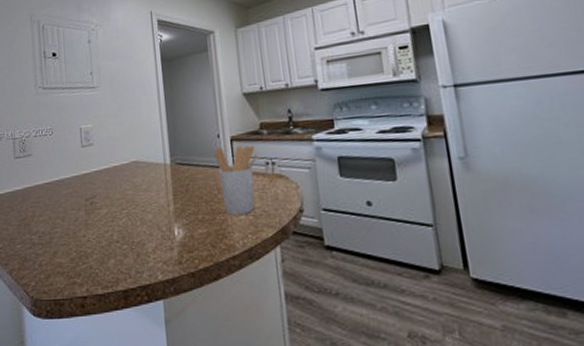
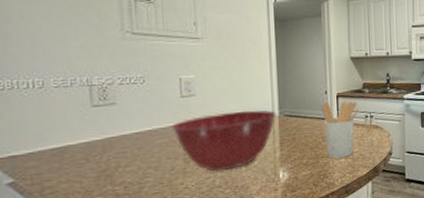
mixing bowl: none [74,157,168,225] -> present [171,109,277,172]

